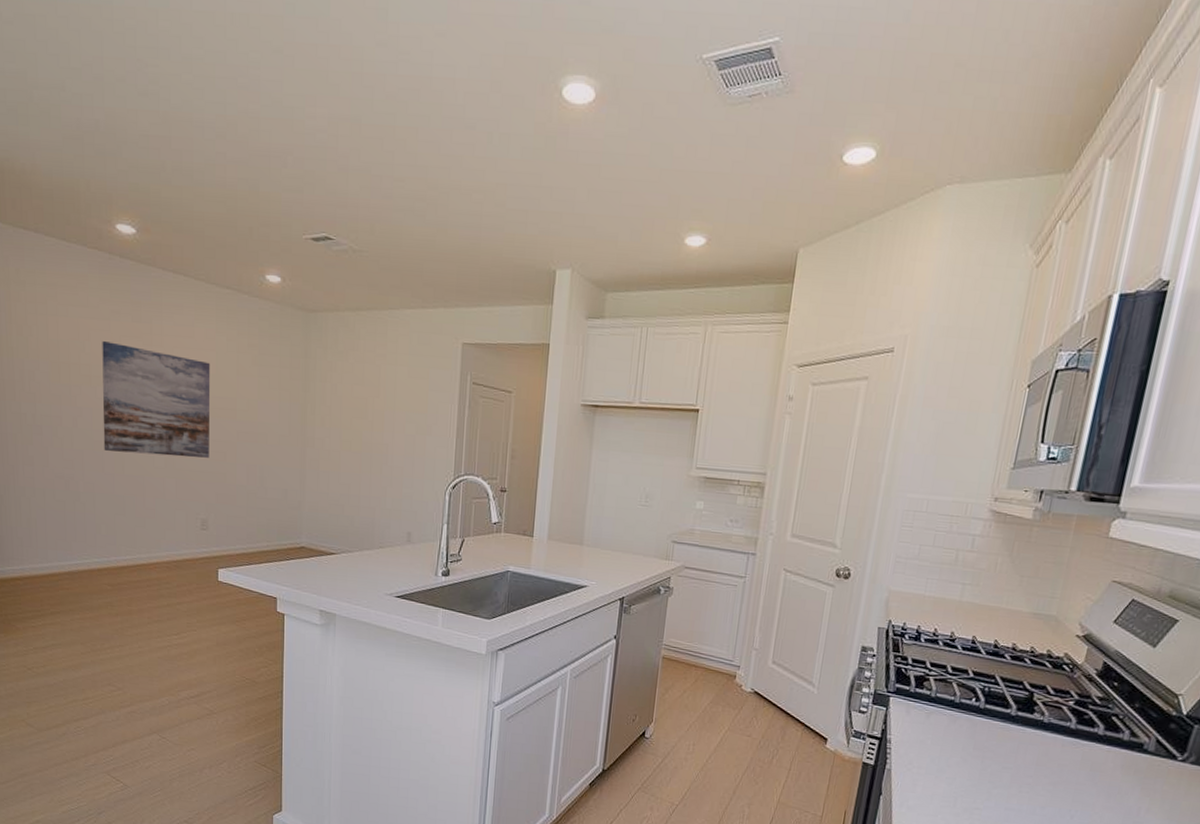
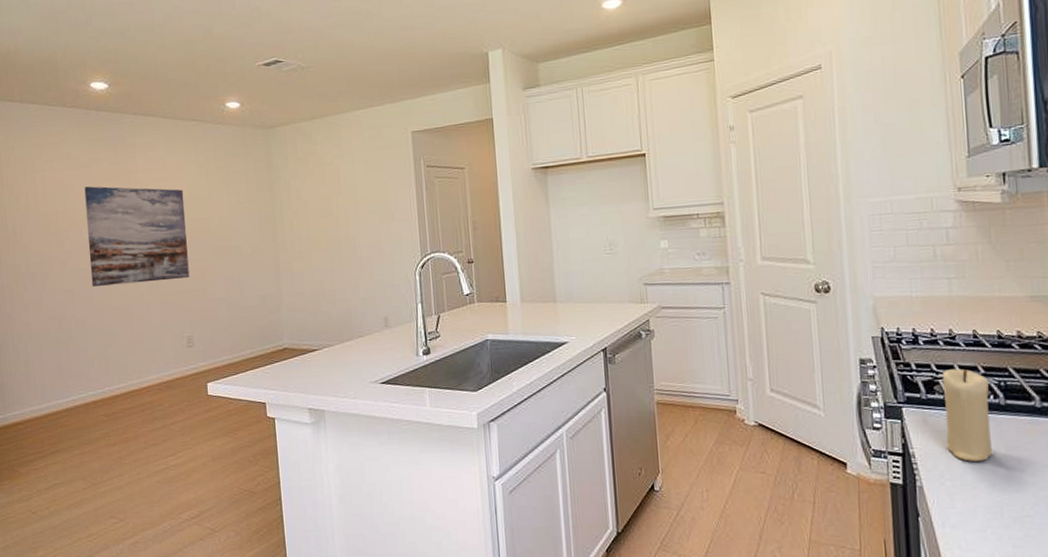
candle: none [921,668,976,755] -> present [941,368,993,461]

